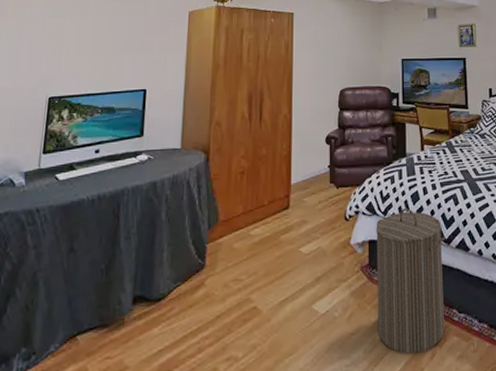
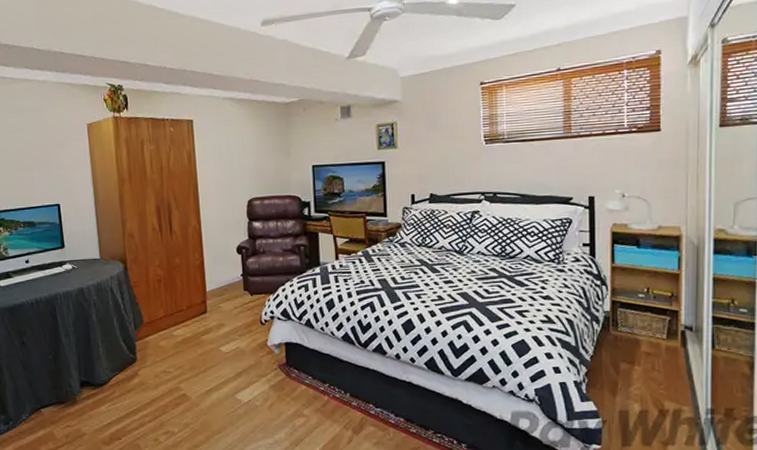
laundry hamper: present [376,208,446,354] -> none [291,315,362,438]

